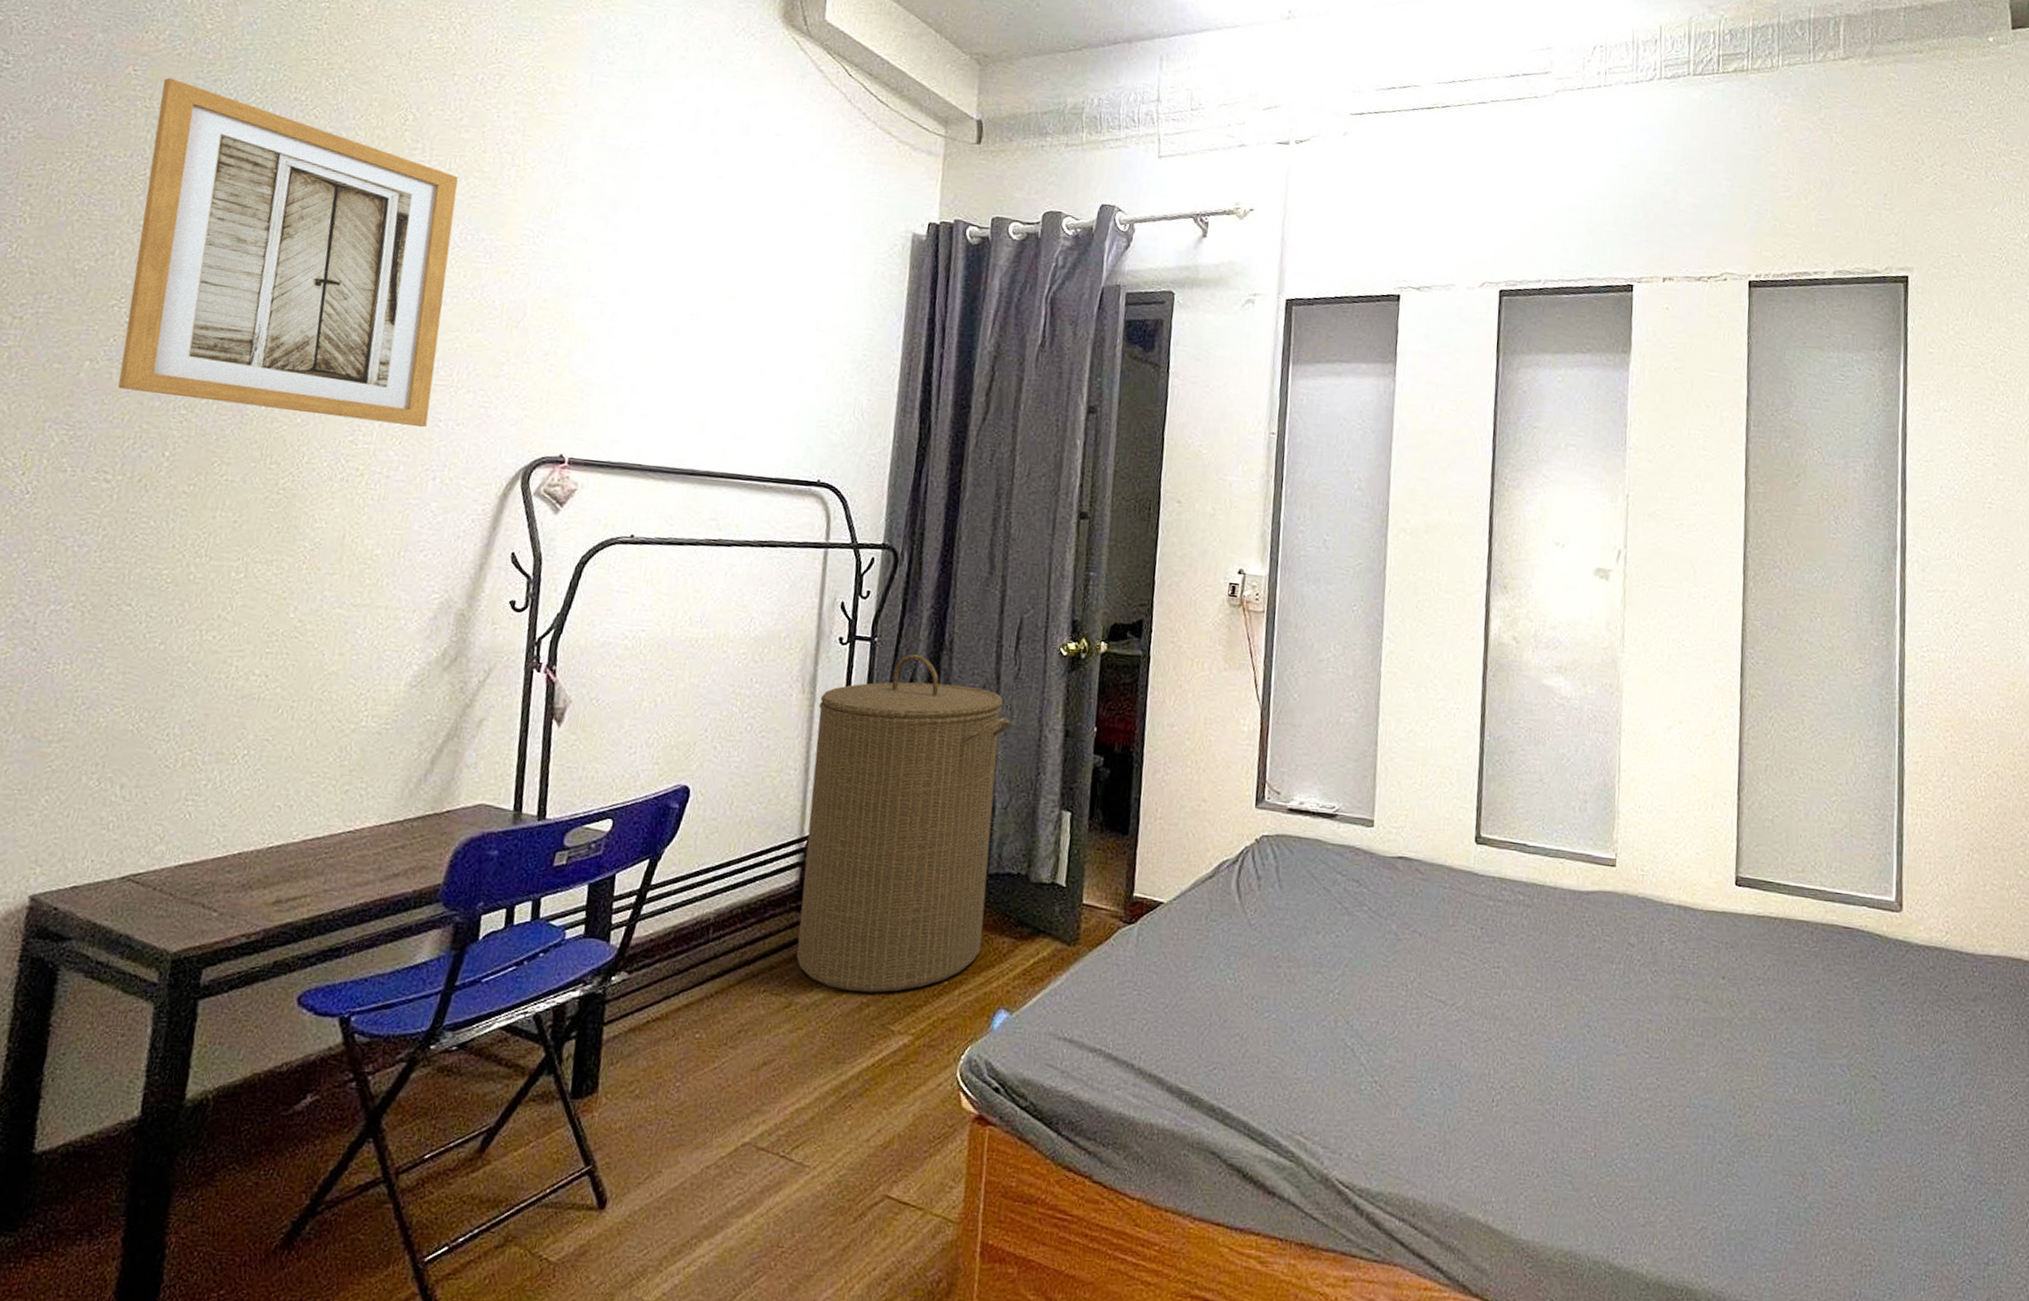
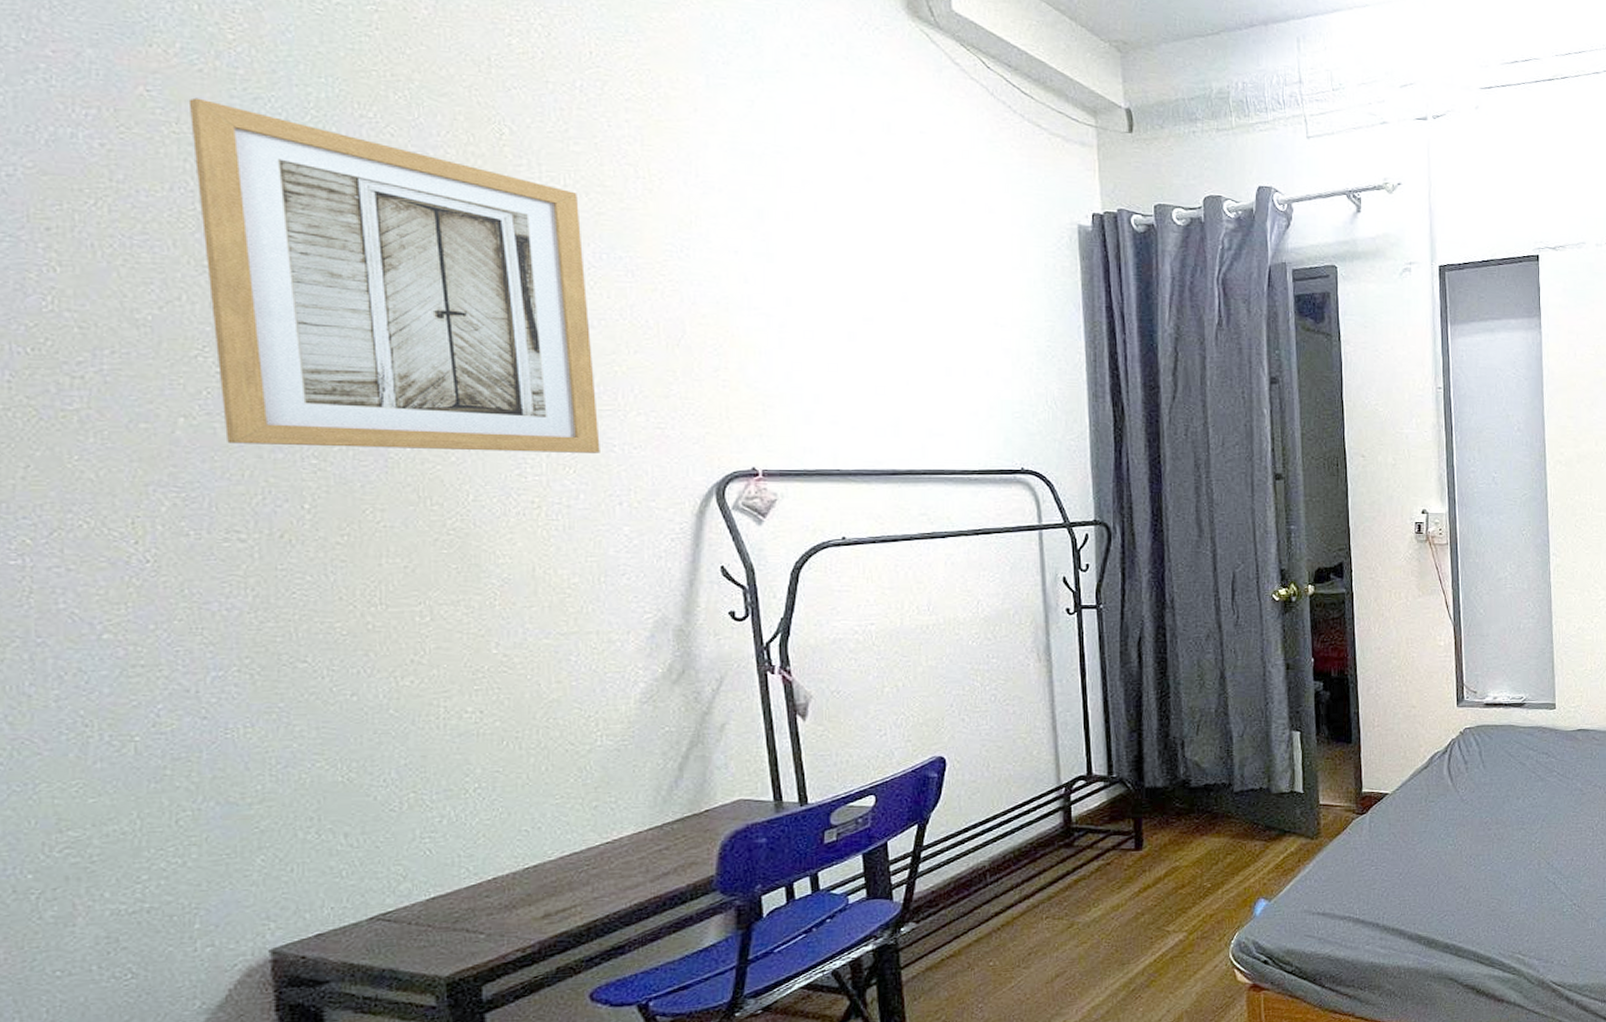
laundry hamper: present [796,654,1011,993] -> none [1056,615,1236,906]

